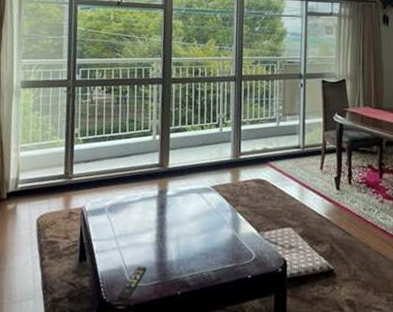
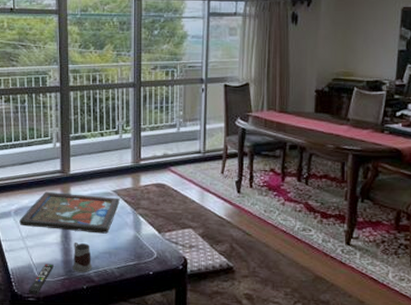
framed painting: none [113,186,219,233] -> present [19,191,120,234]
mug: none [167,242,188,276] -> present [72,242,93,272]

